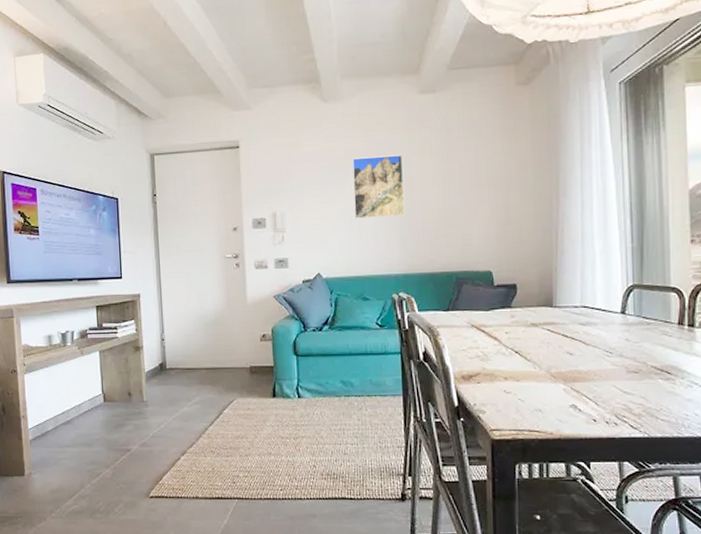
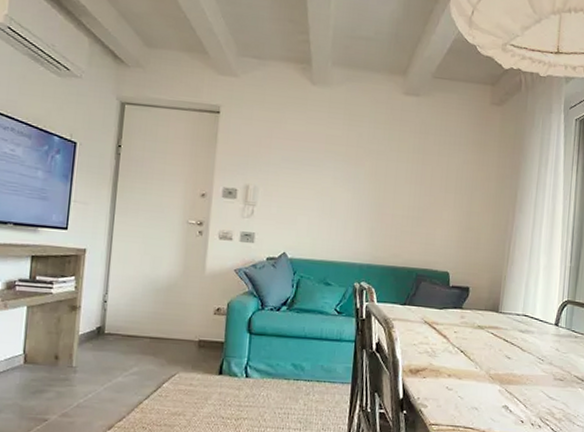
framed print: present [352,155,406,219] -> none [328,144,382,208]

